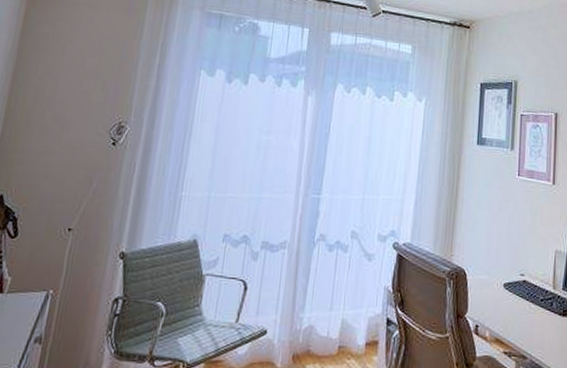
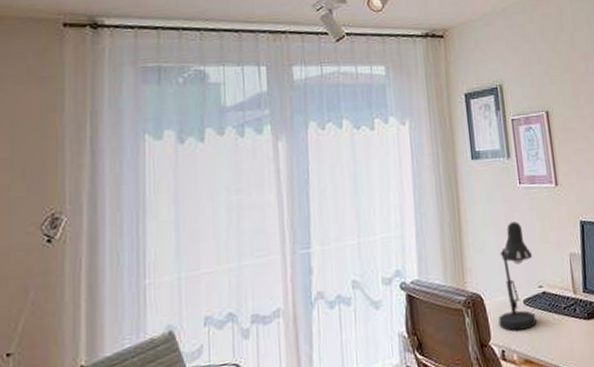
desk lamp: none [477,209,520,311] -> present [498,221,537,331]

